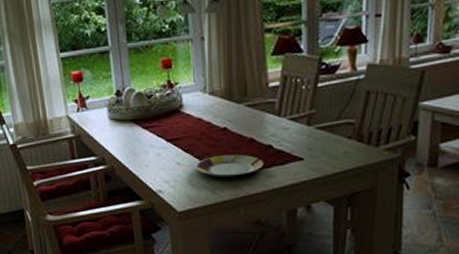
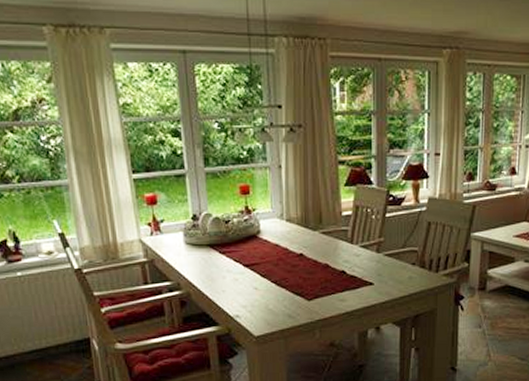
plate: present [195,154,263,177] -> none [272,279,337,302]

